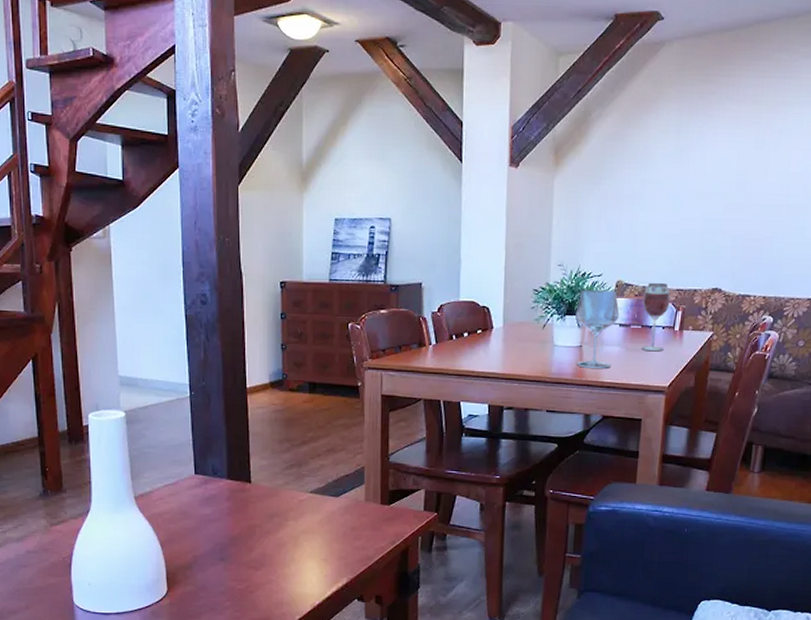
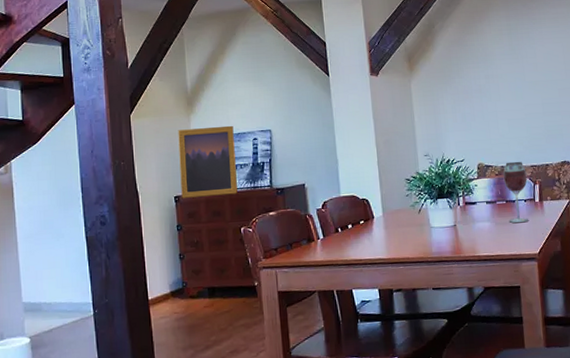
picture frame: none [288,208,350,287] -> present [178,125,238,199]
wine glass: present [575,289,620,370] -> none [446,172,485,245]

